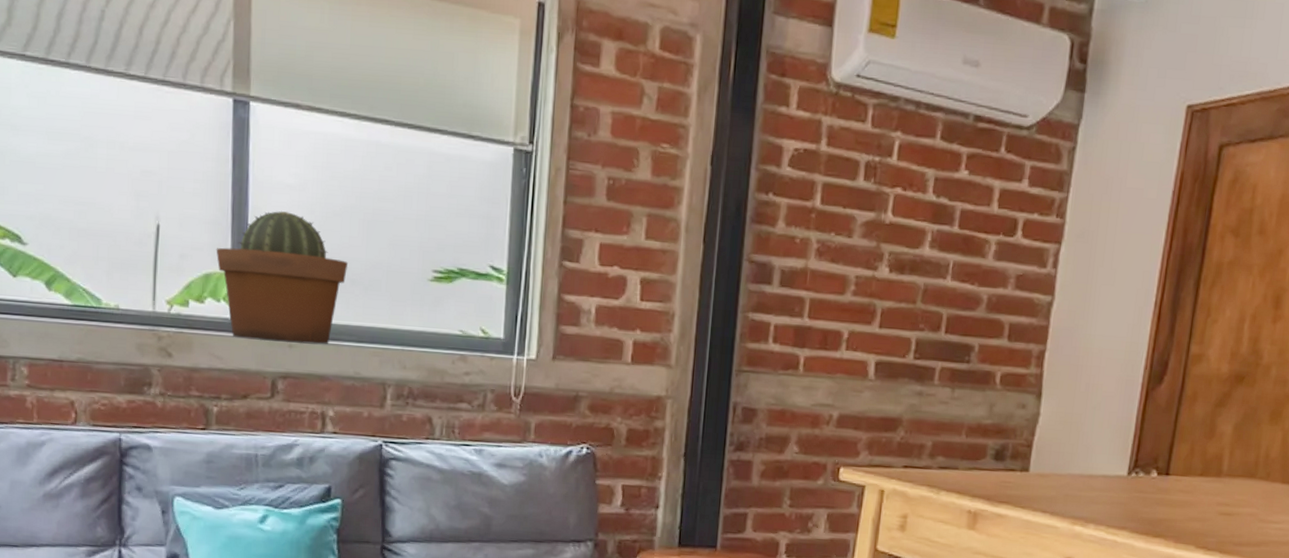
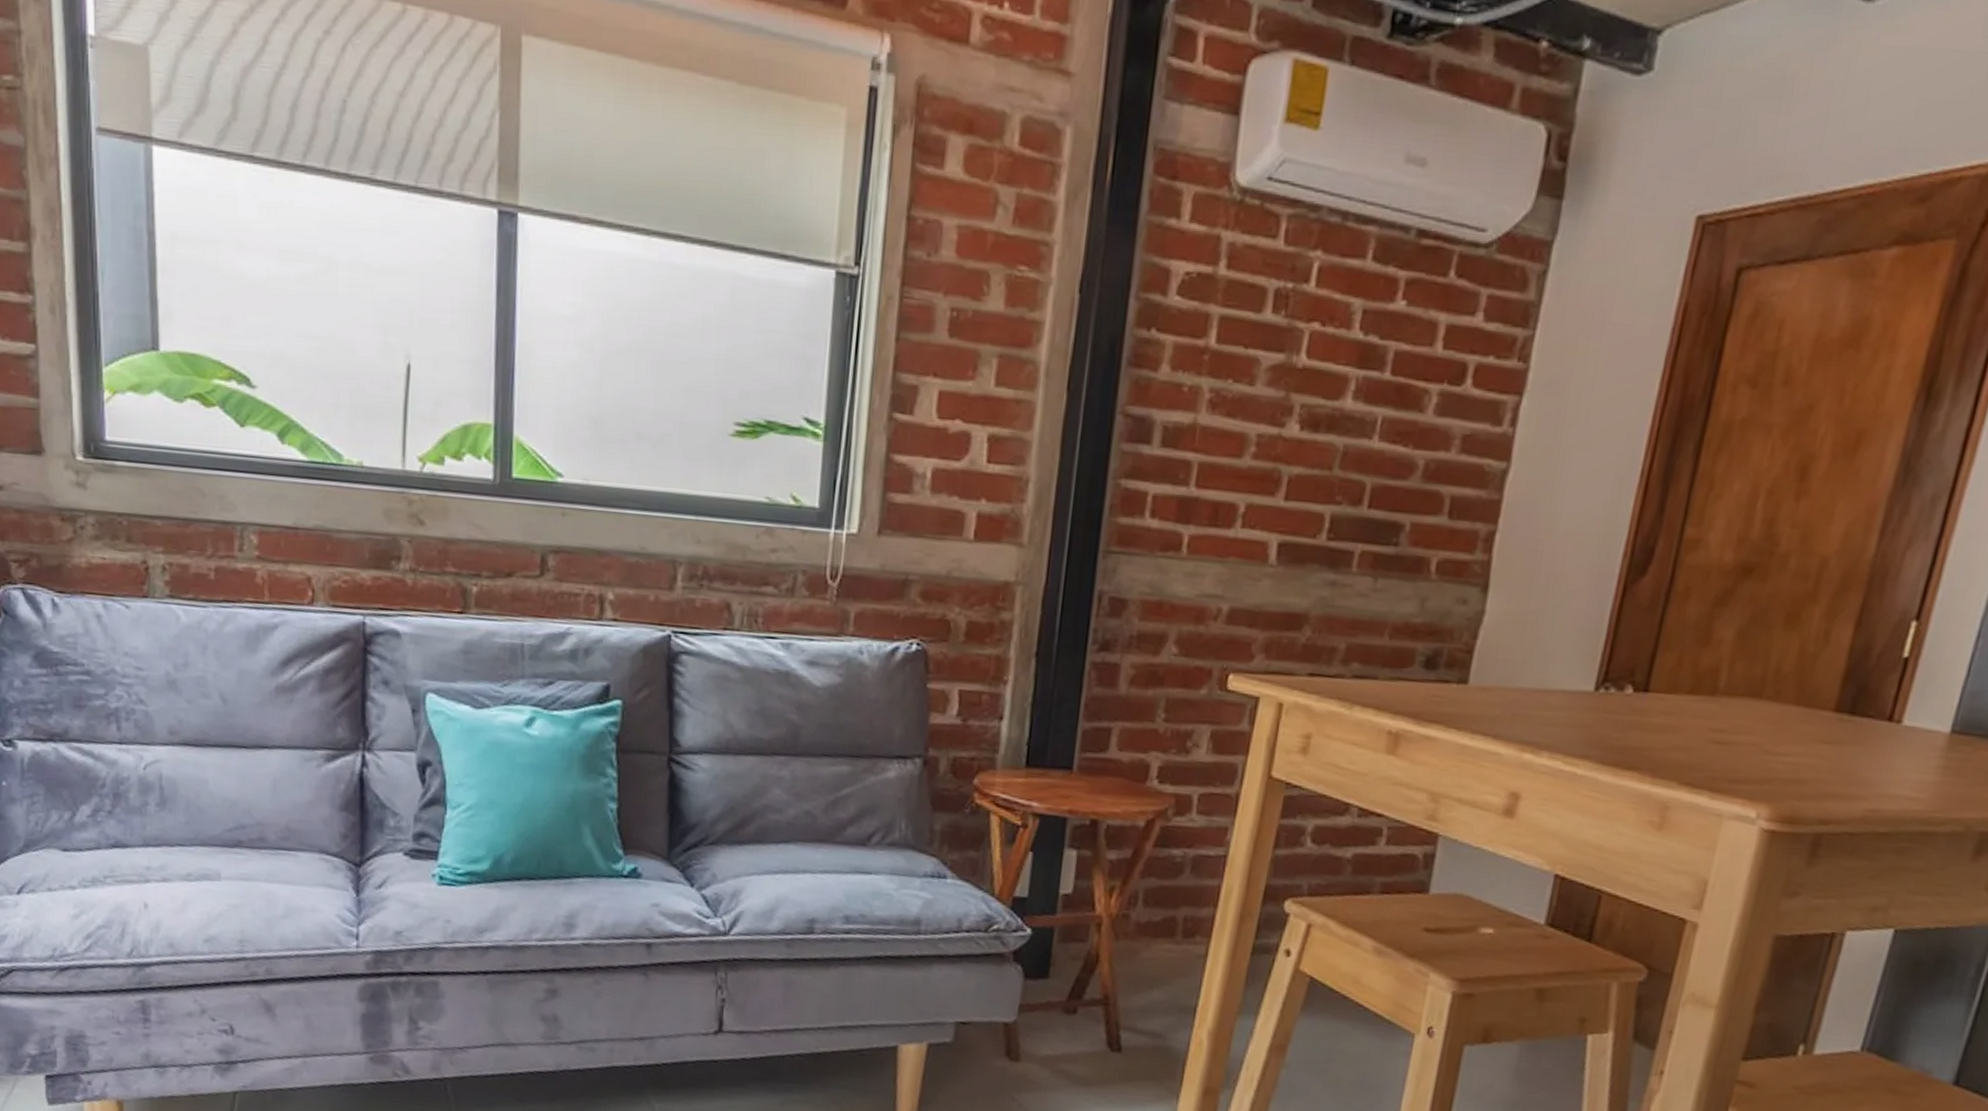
potted cactus: present [216,210,349,345] -> none [476,347,634,513]

